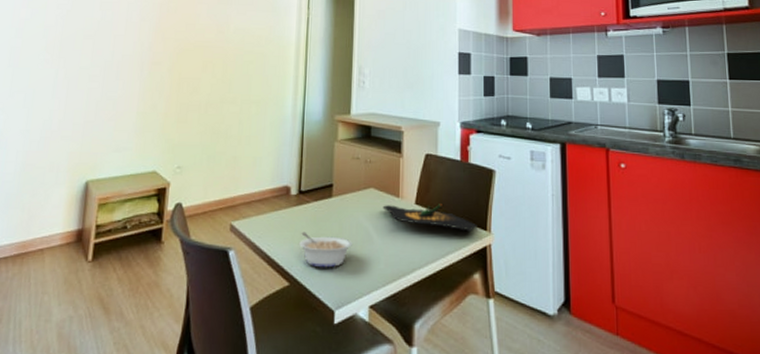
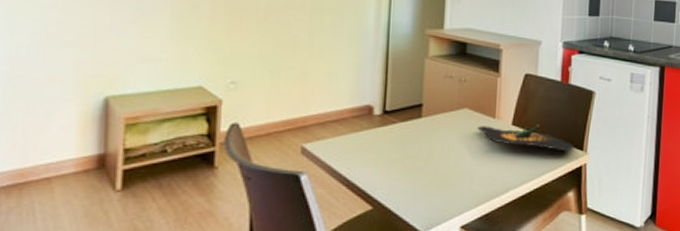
legume: present [299,232,352,268] -> none [384,154,444,191]

